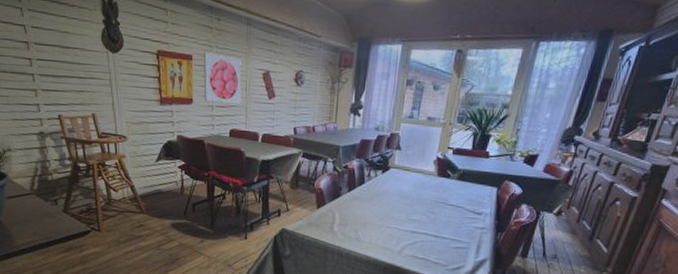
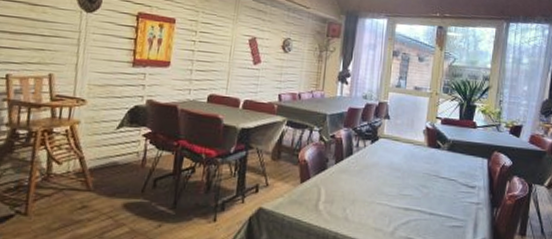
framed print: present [203,52,242,103] -> none [183,17,228,68]

